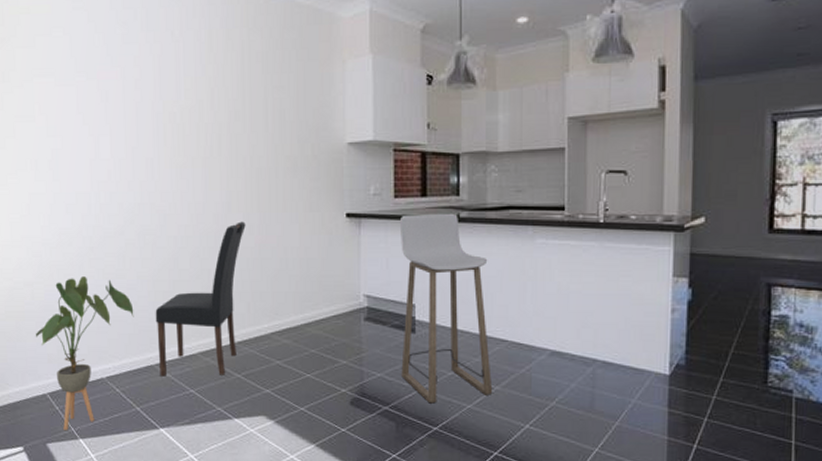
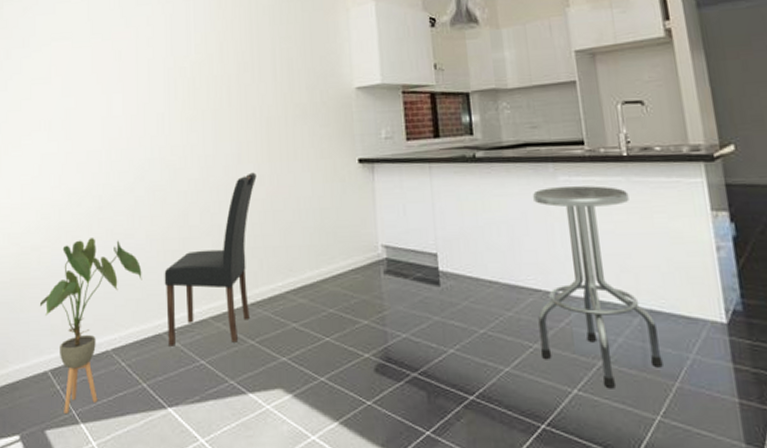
bar stool: present [399,213,493,404] -> none [413,153,532,368]
bar stool: none [500,249,607,425] -> present [532,186,663,389]

